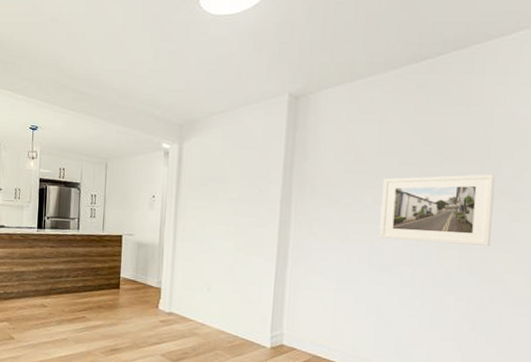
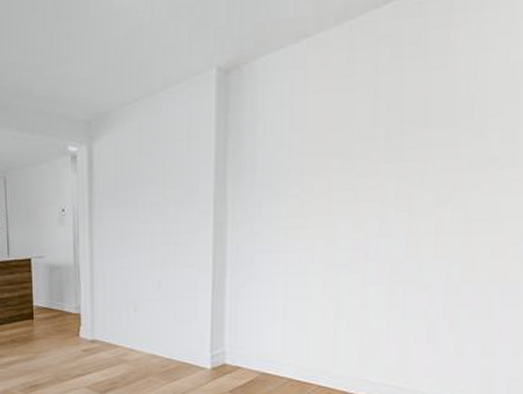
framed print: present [379,174,495,246] -> none [335,138,481,231]

